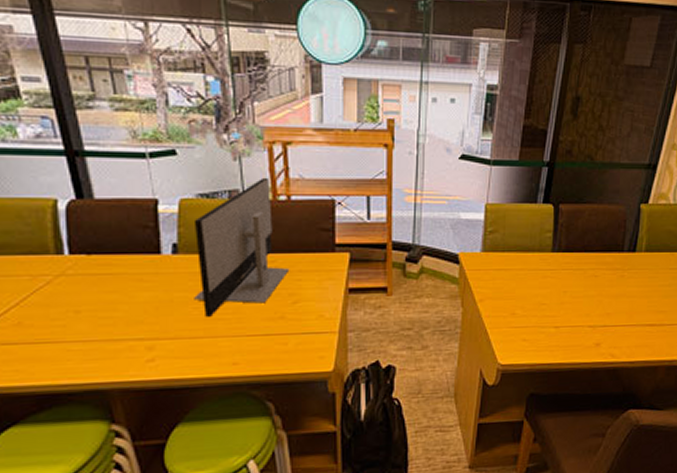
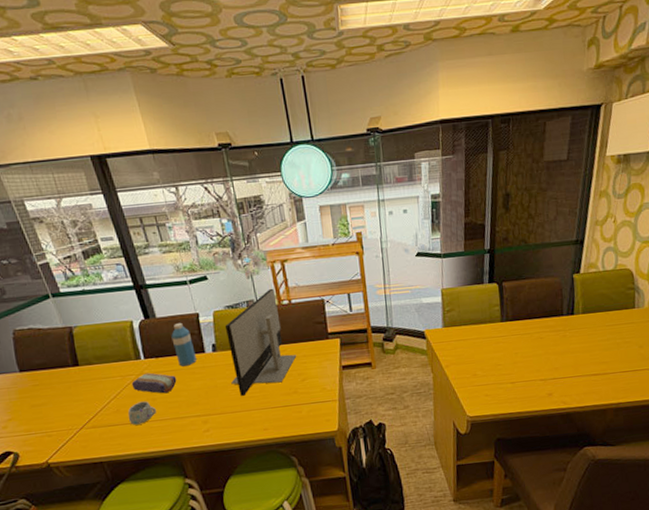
mug: none [34,313,78,346] -> present [128,401,156,425]
pencil case: none [45,274,115,305] -> present [131,372,177,394]
water bottle: none [114,209,147,270] -> present [171,322,196,367]

